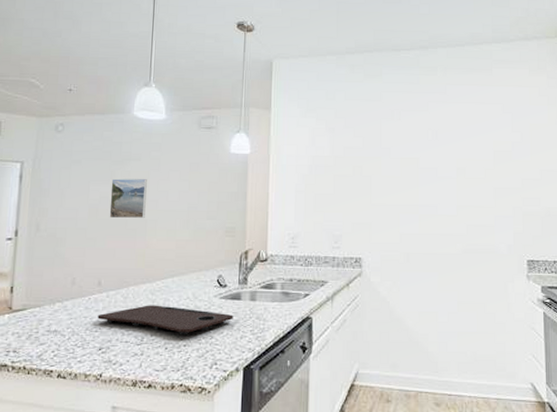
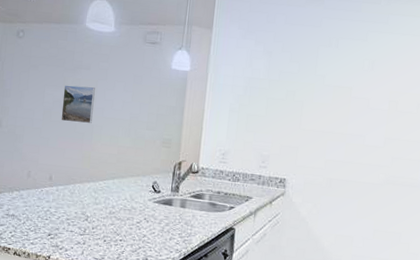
cutting board: present [97,305,233,336] -> none [48,201,165,232]

